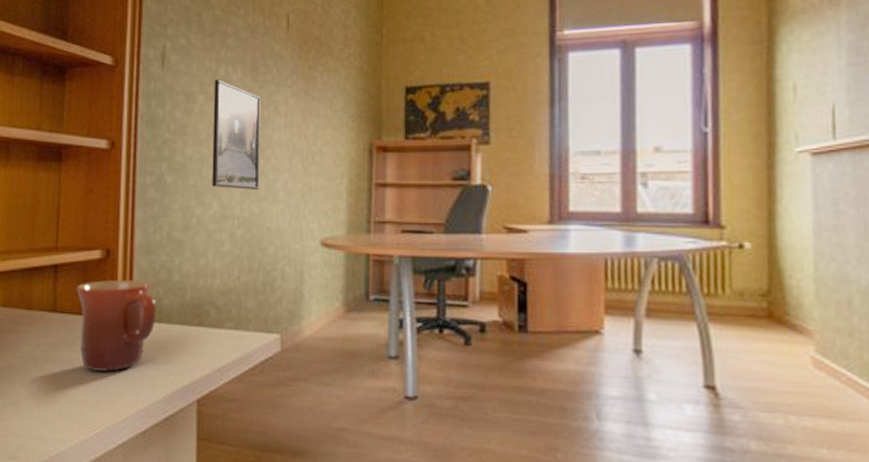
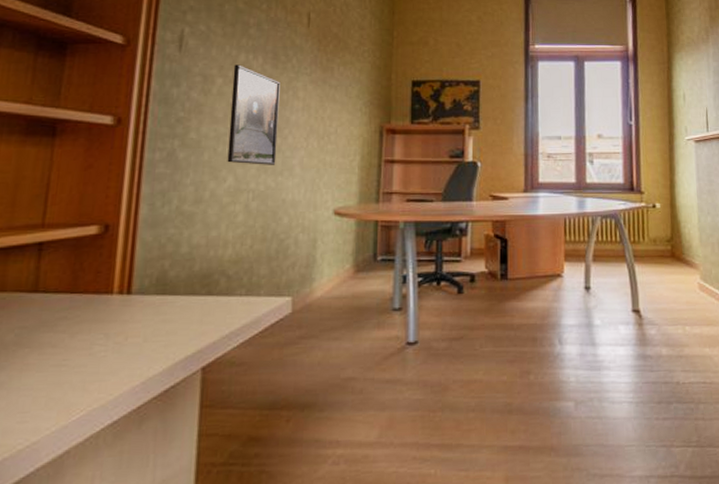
mug: present [77,279,157,372] -> none [64,253,161,351]

